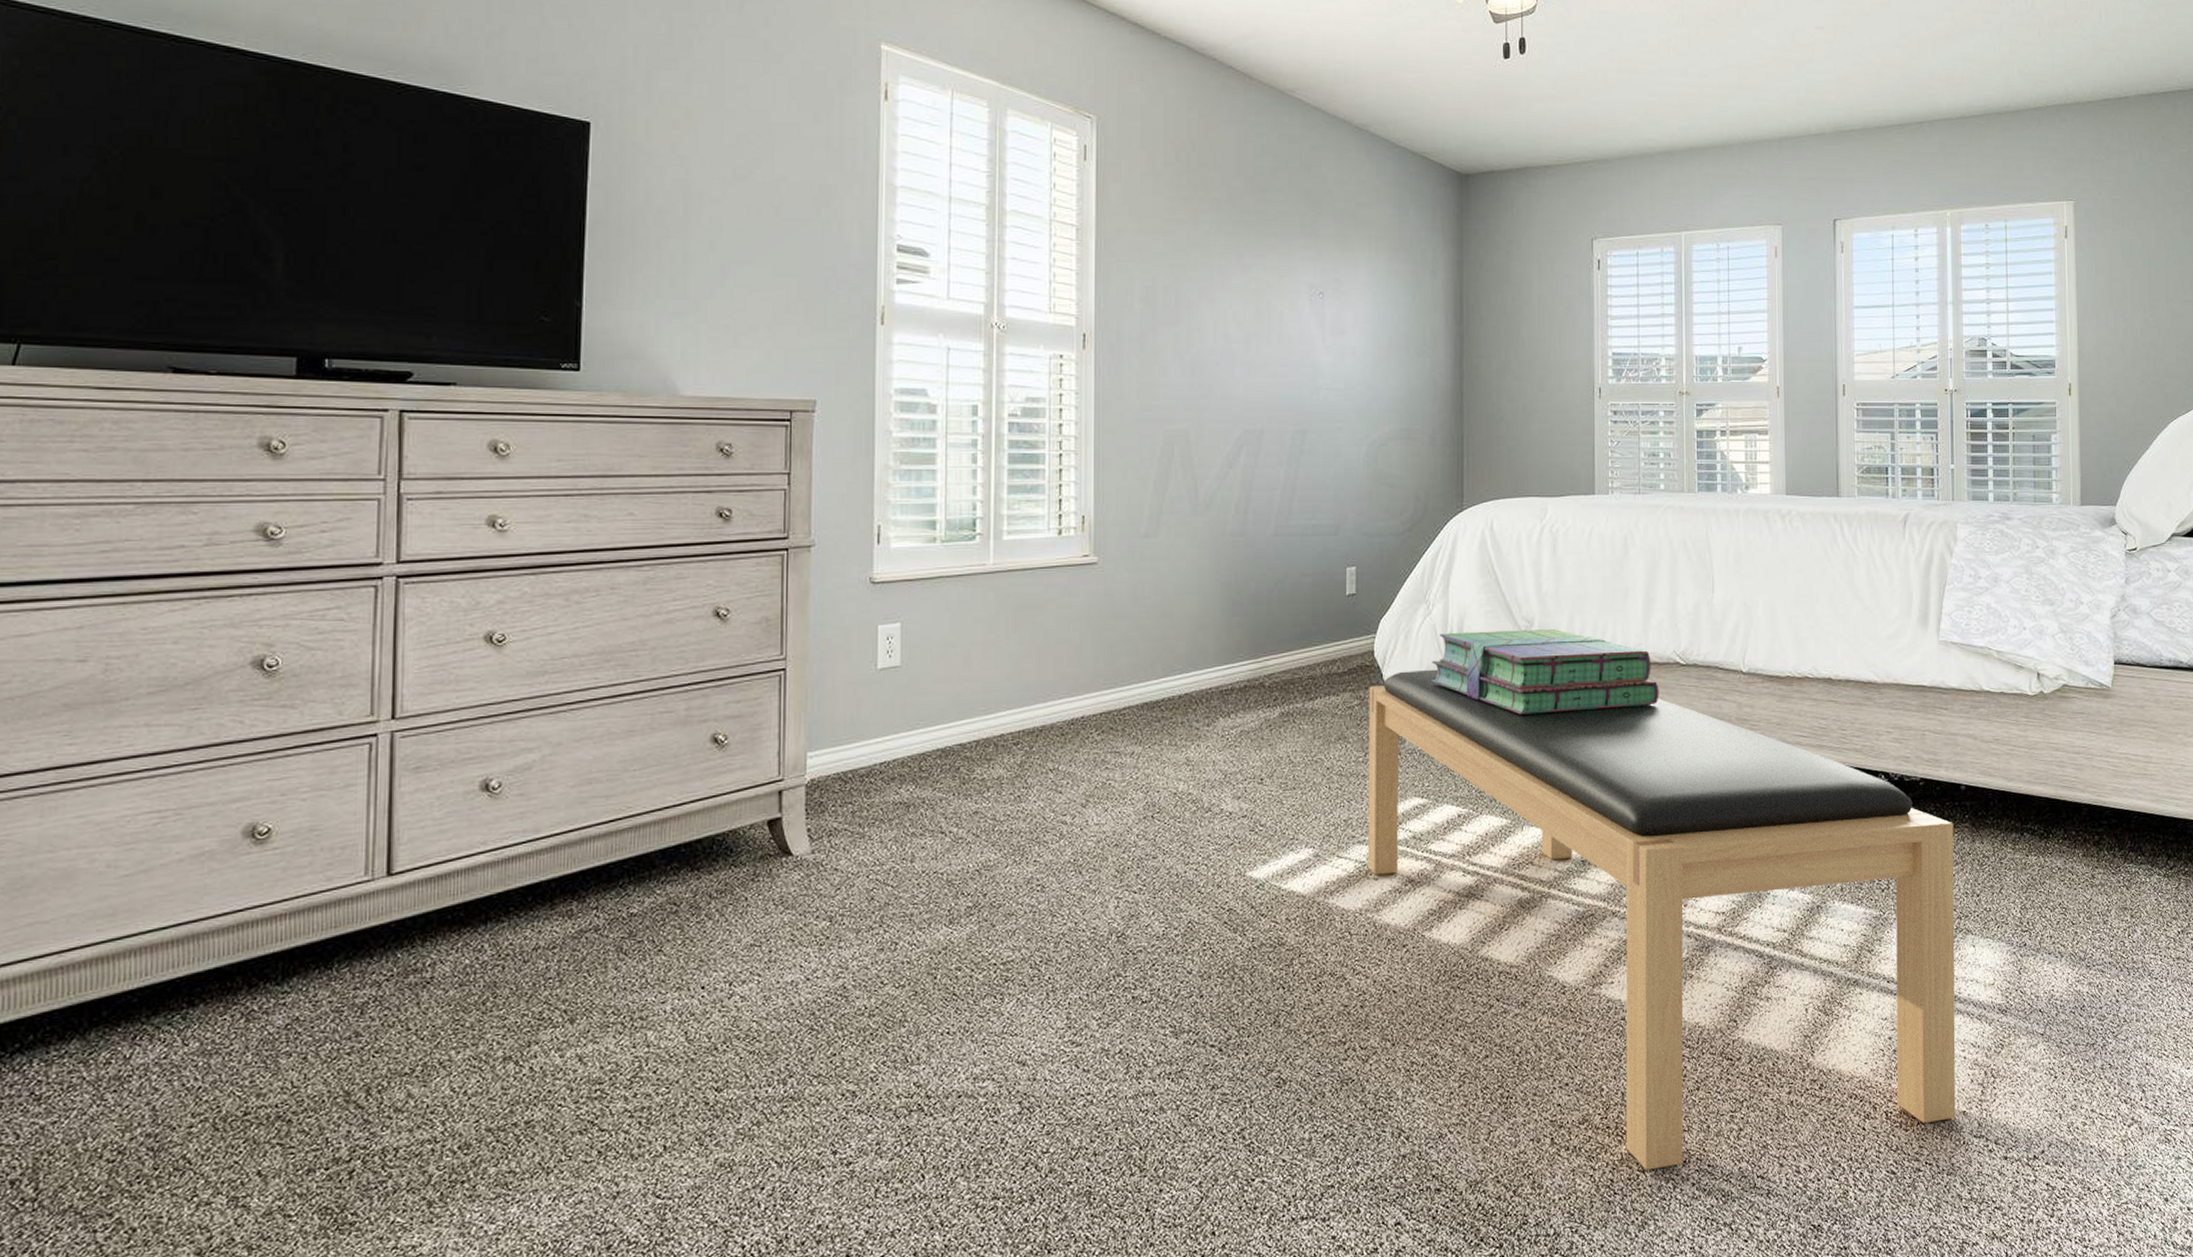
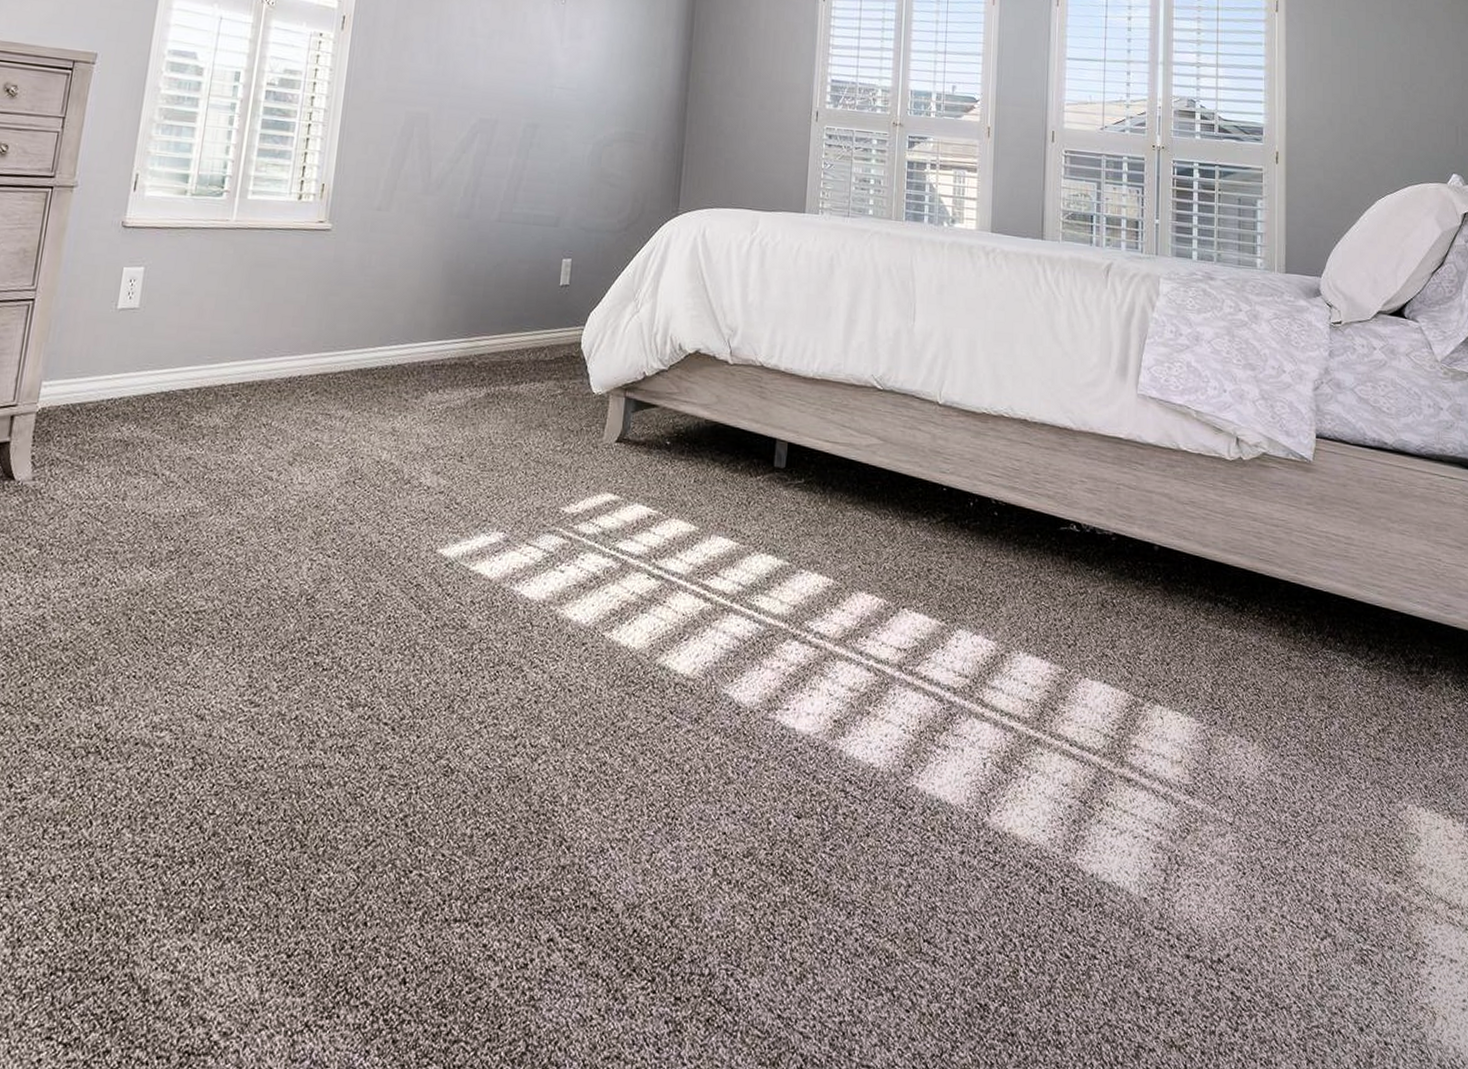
bench: present [1368,670,1956,1171] -> none [555,365,1145,918]
stack of books: present [1432,628,1659,715] -> none [634,333,855,427]

